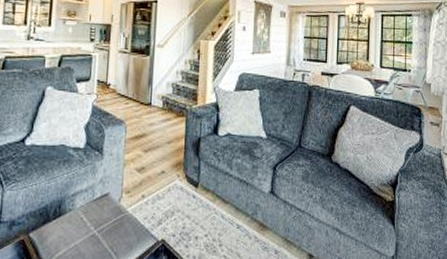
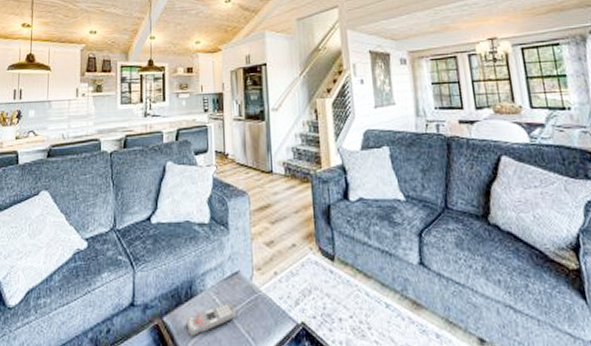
remote control: none [52,221,102,251] -> present [186,303,236,337]

